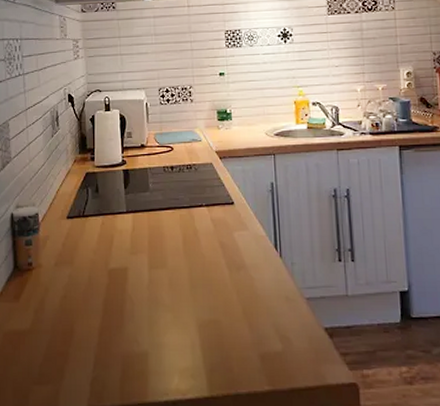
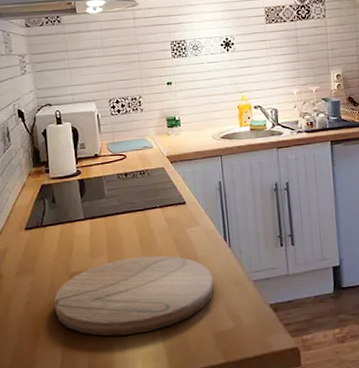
cutting board: none [91,258,262,345] -> present [54,255,214,336]

